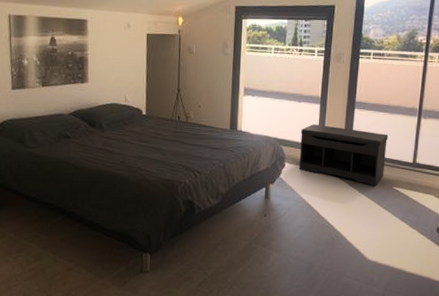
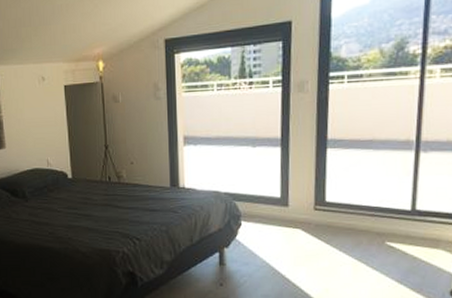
bench: present [298,124,388,186] -> none [258,172,375,243]

